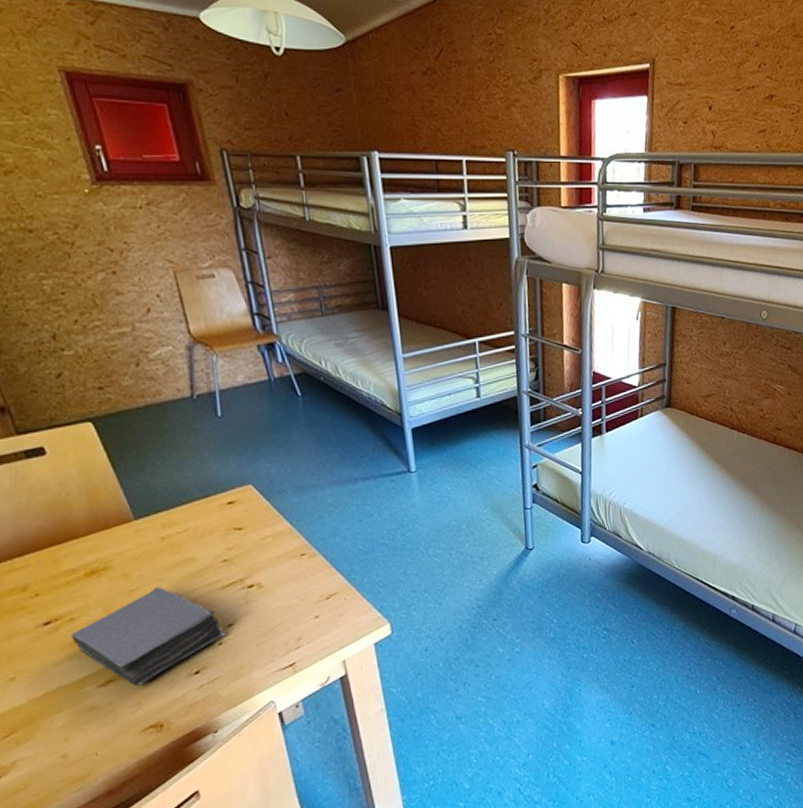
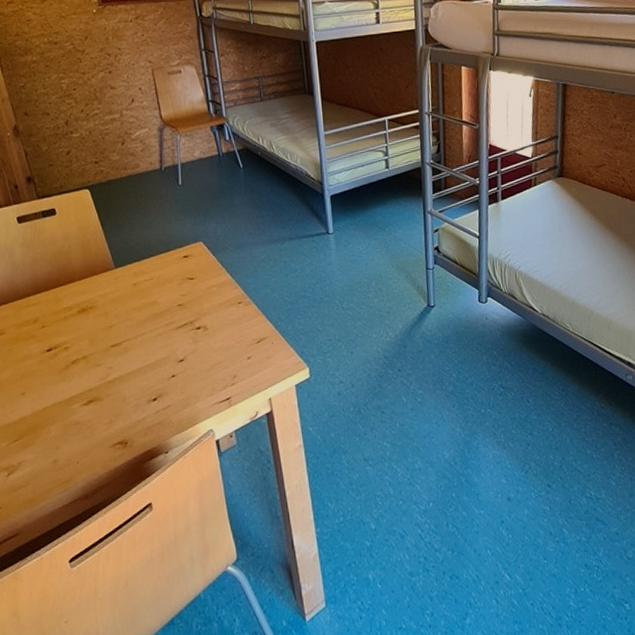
book: present [71,586,226,686] -> none [65,324,178,407]

